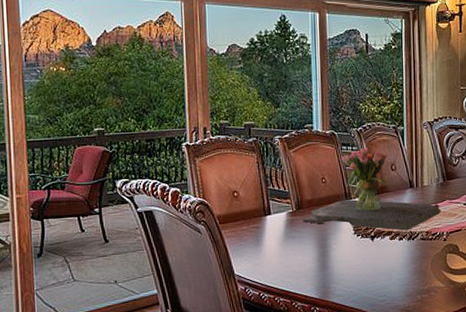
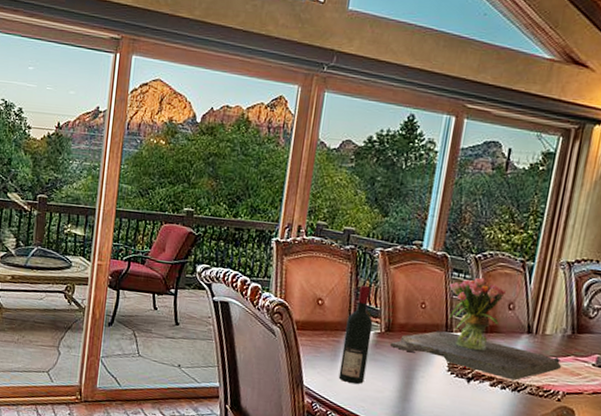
wine bottle: none [262,171,287,264] -> present [338,284,373,384]

